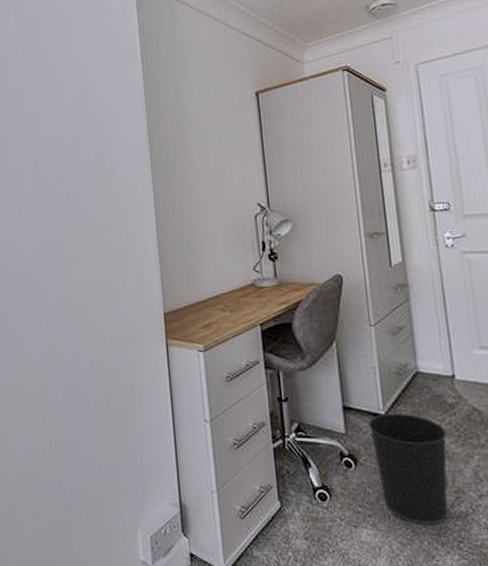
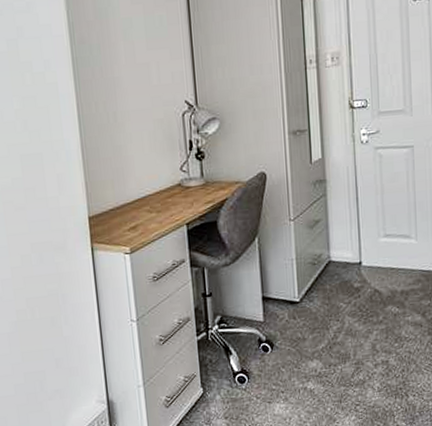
wastebasket: present [368,413,448,526] -> none [284,299,352,395]

